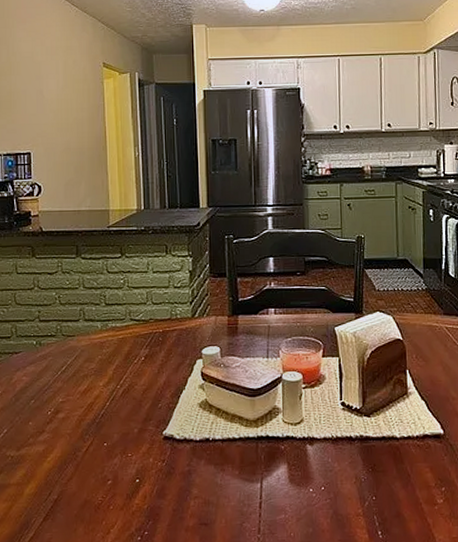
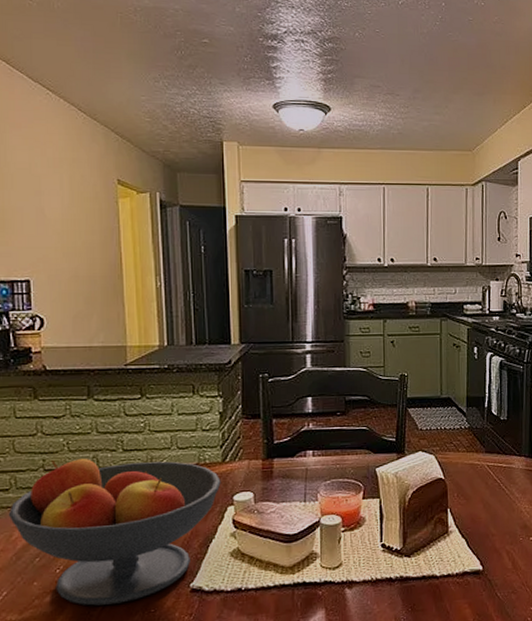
fruit bowl: none [9,311,191,447] -> present [8,459,221,606]

